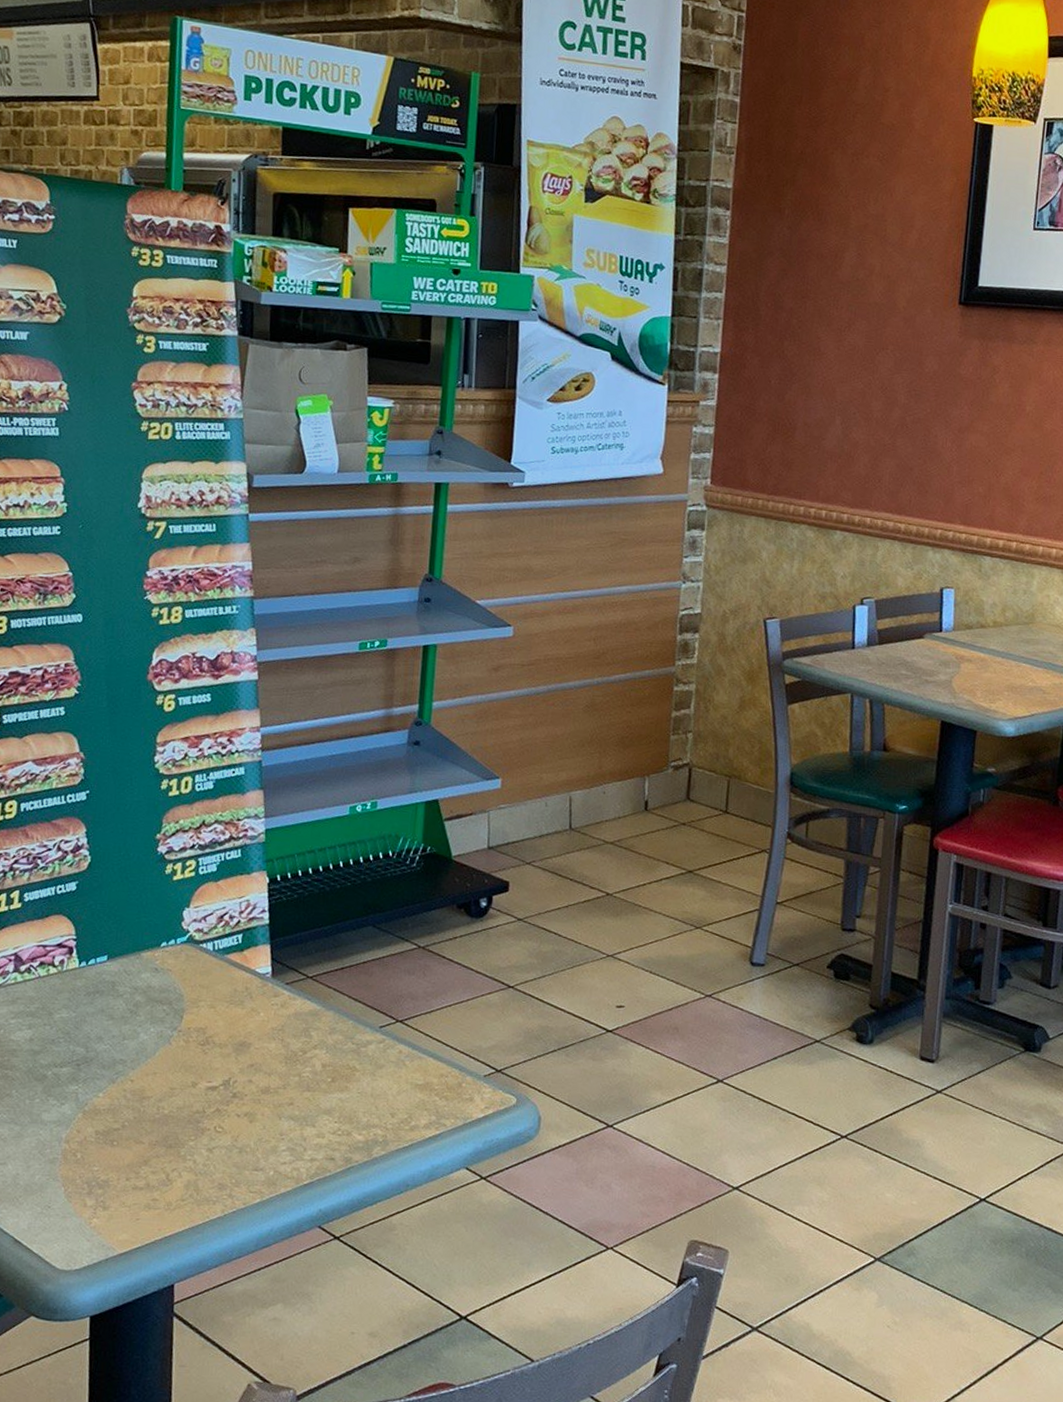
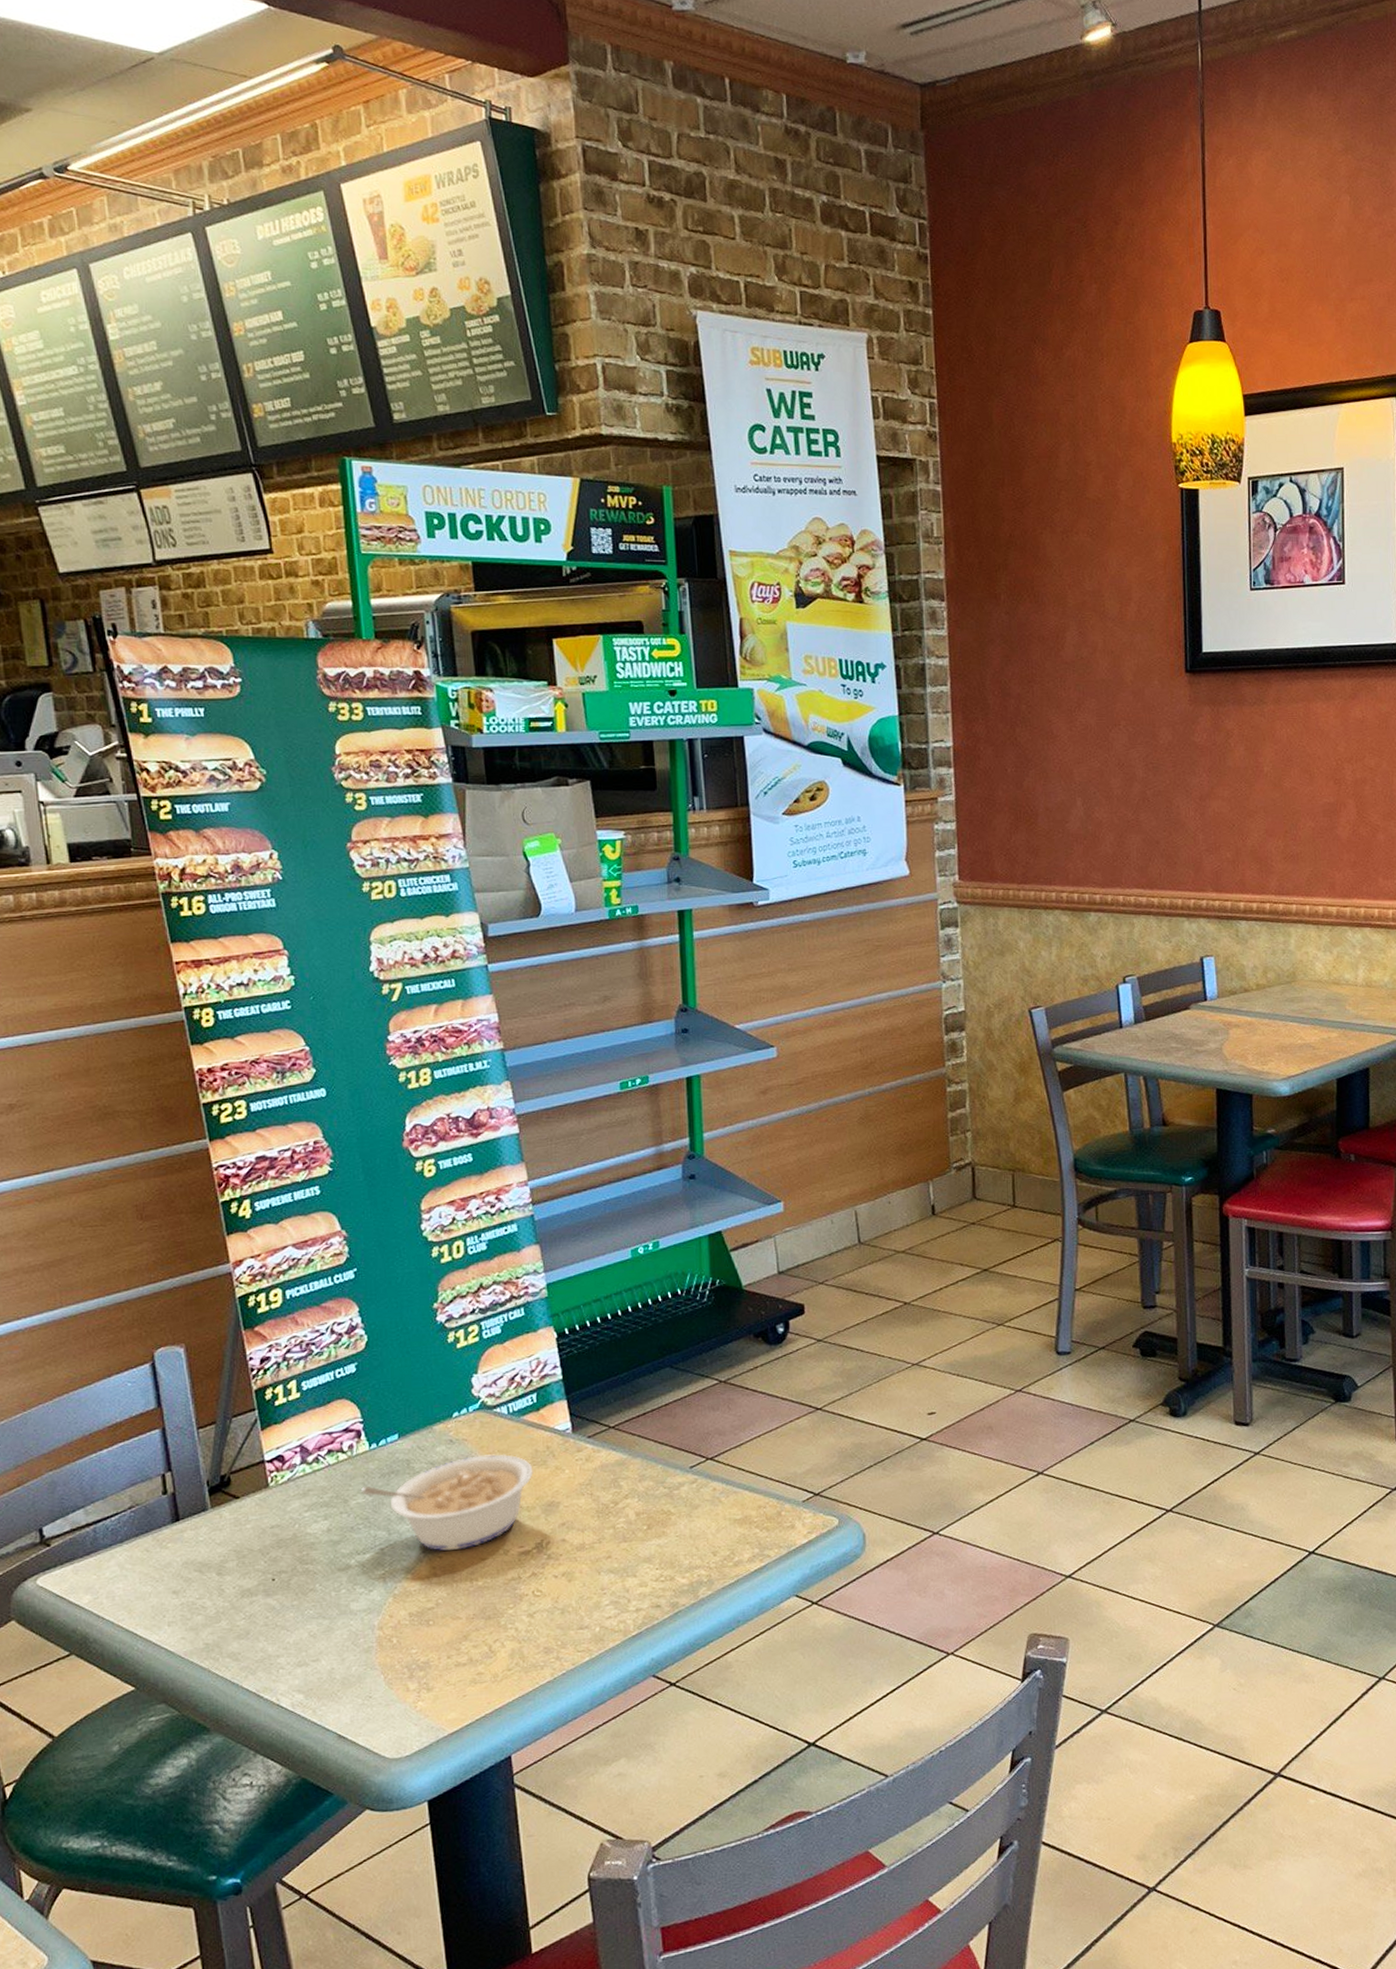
legume: none [66,986,230,1077] -> present [361,1453,533,1551]

